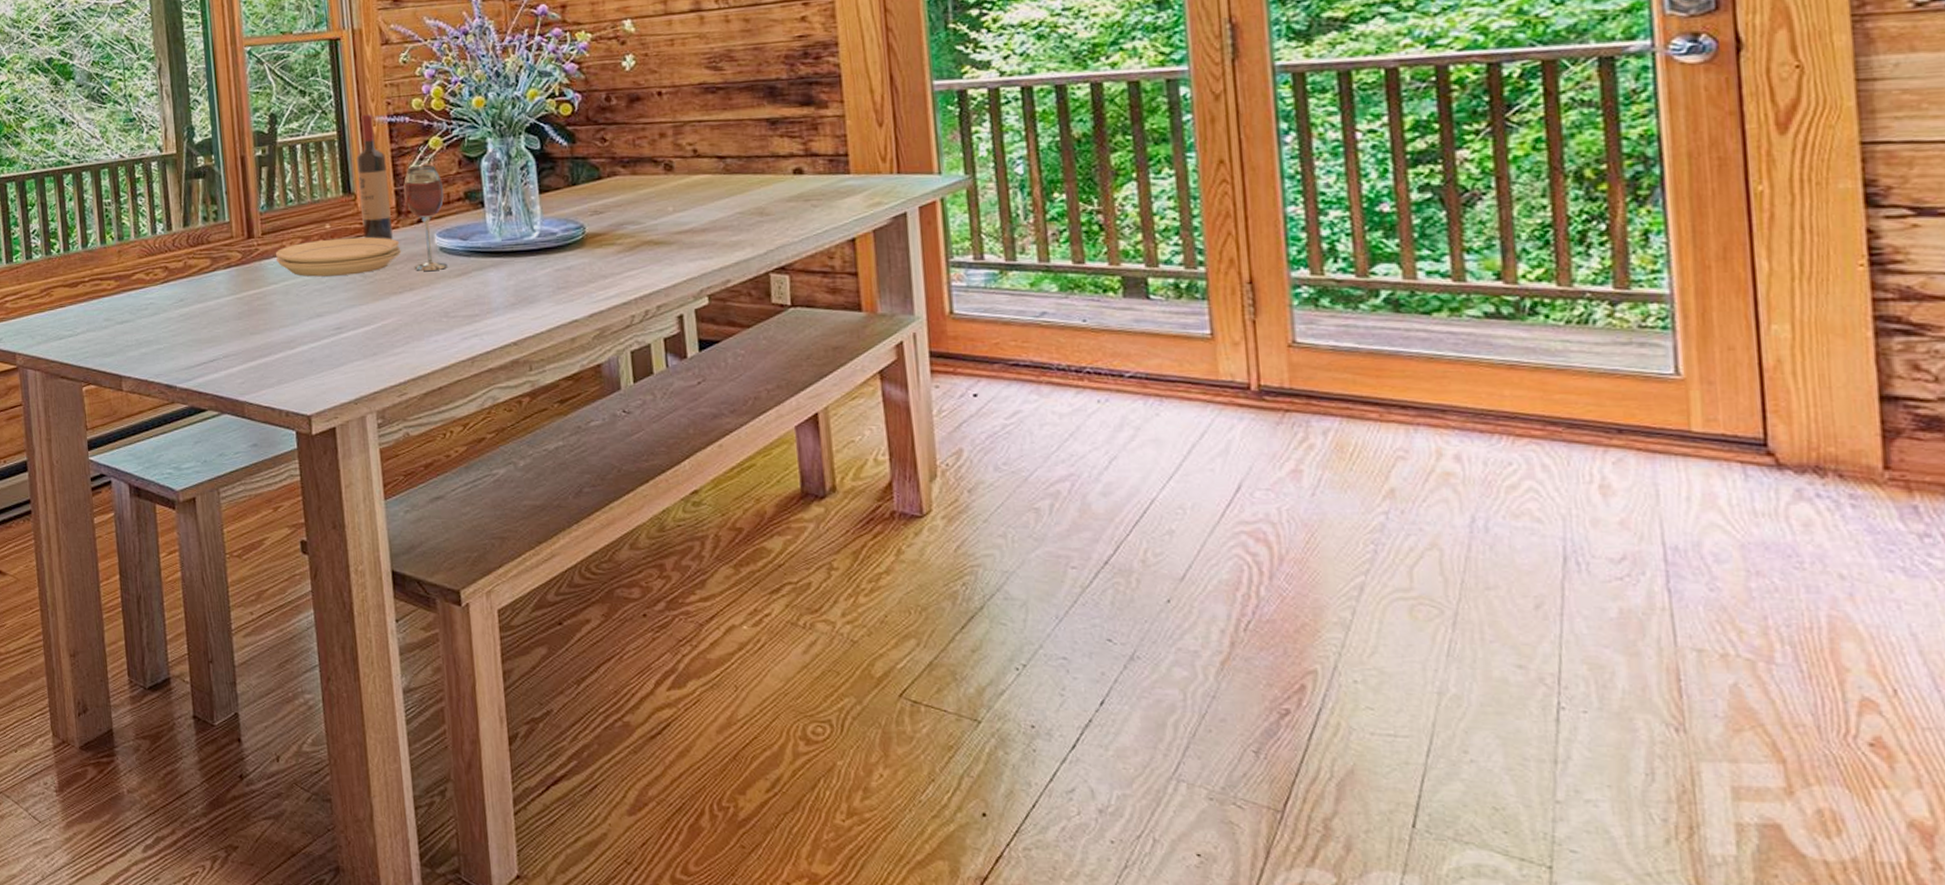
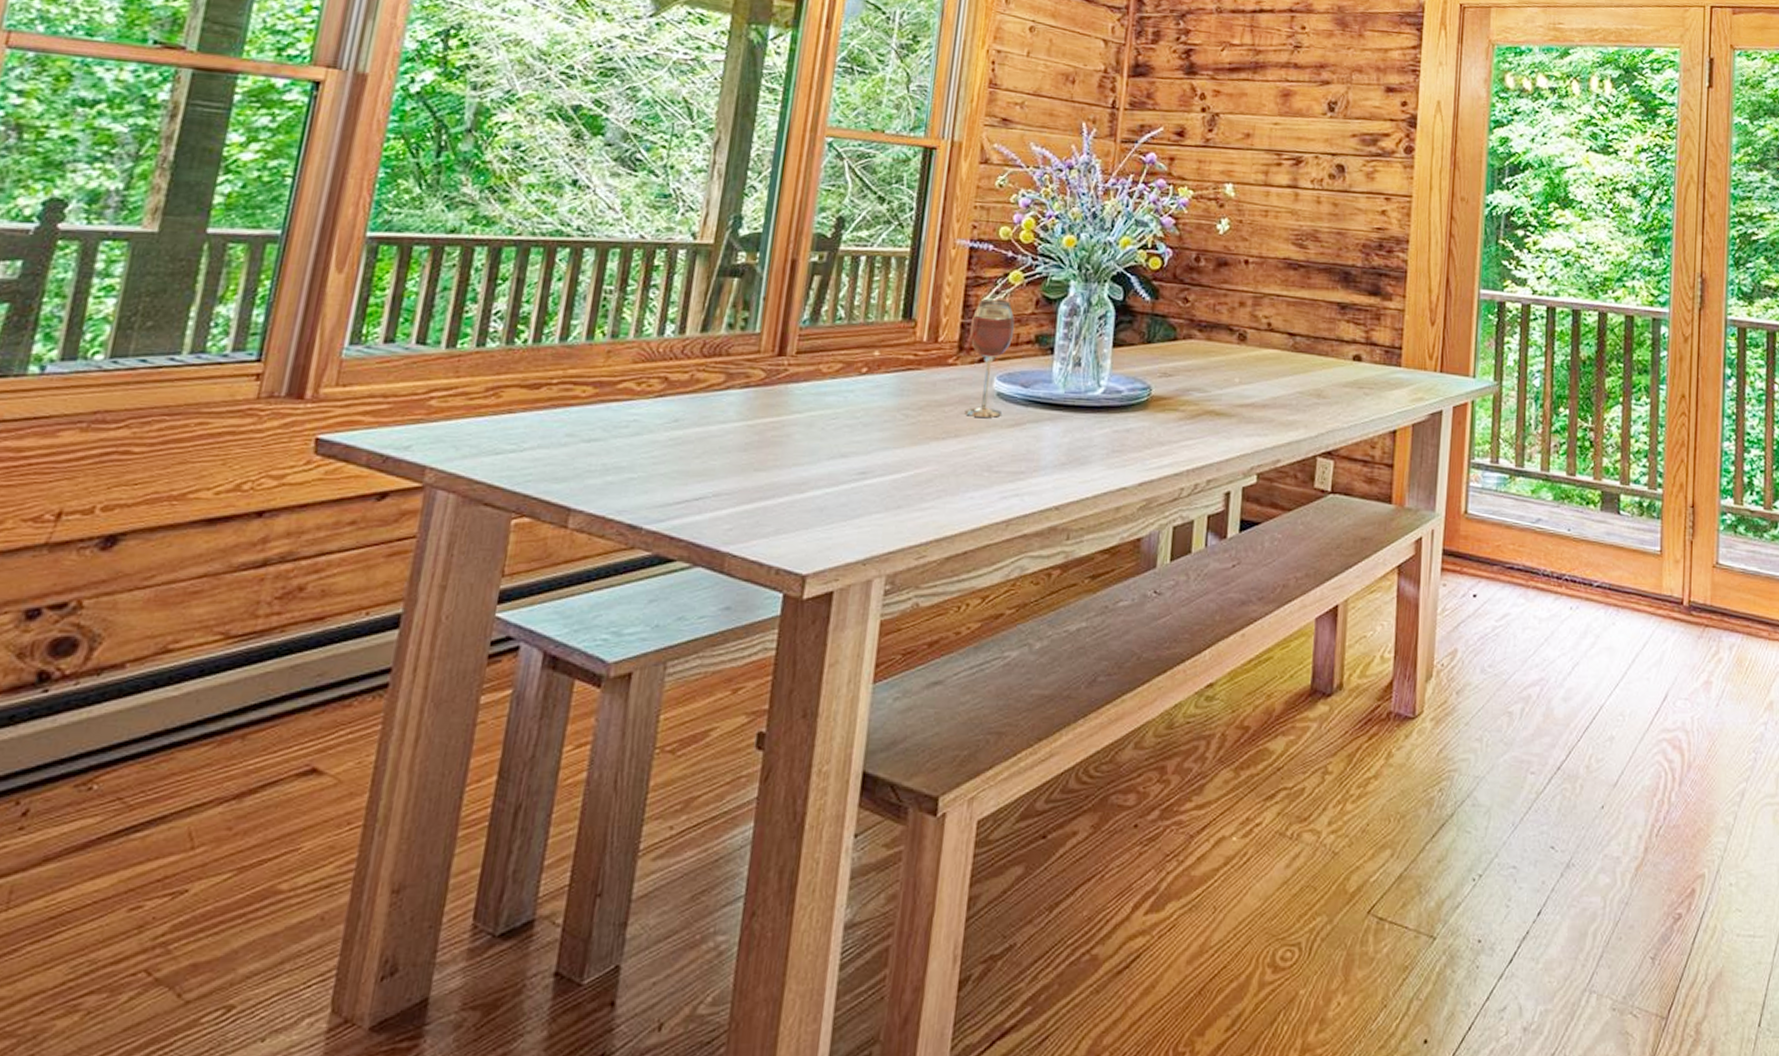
plate: present [275,237,402,277] -> none [807,368,955,413]
wine bottle: present [356,114,393,240] -> none [916,234,959,378]

